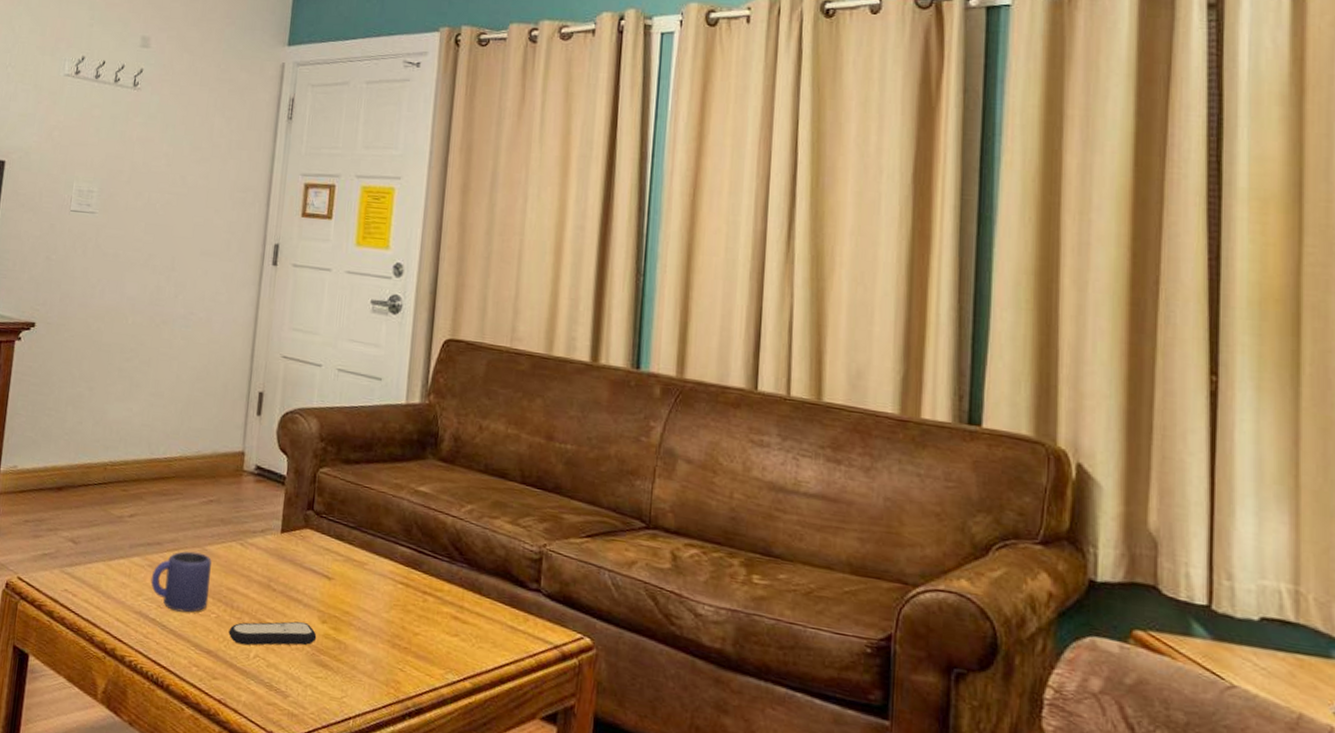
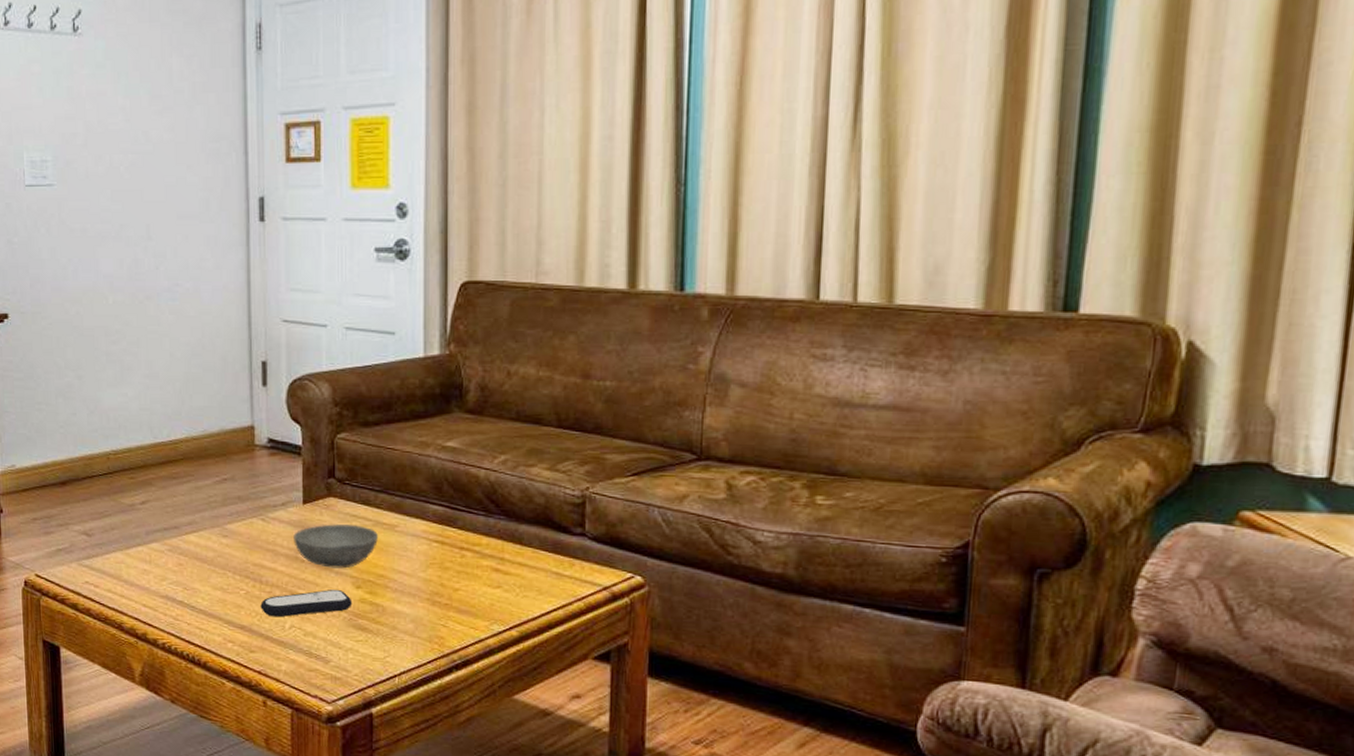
mug: present [150,551,212,613] -> none [173,532,236,592]
soup bowl: none [268,555,349,602] -> present [293,524,379,569]

